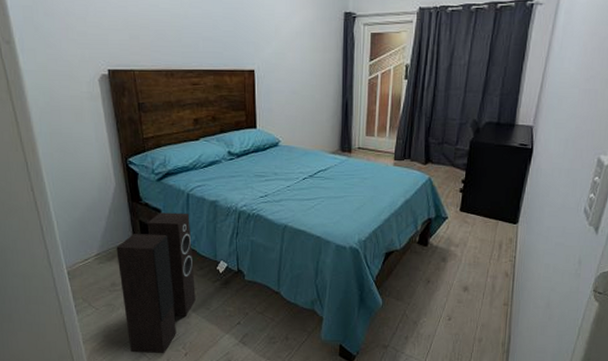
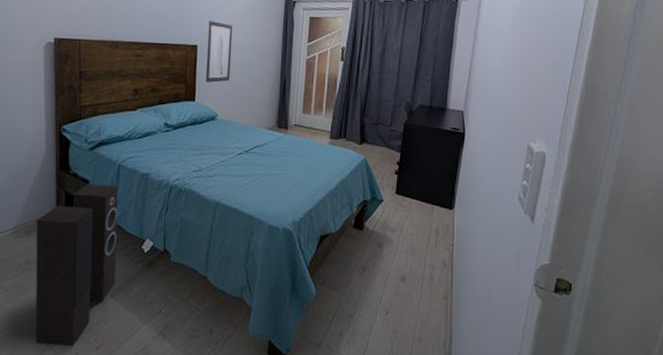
wall art: none [264,43,290,108] -> present [206,21,233,83]

